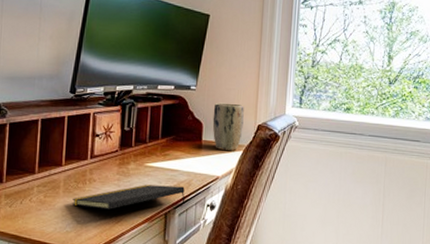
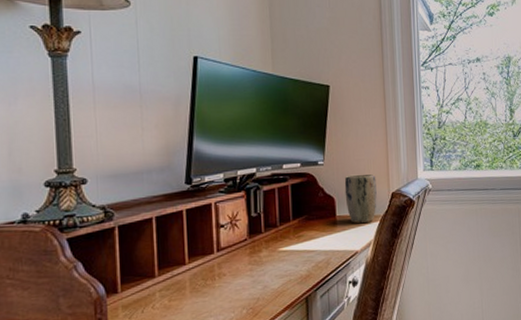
notepad: present [72,184,185,210] -> none [202,266,326,305]

